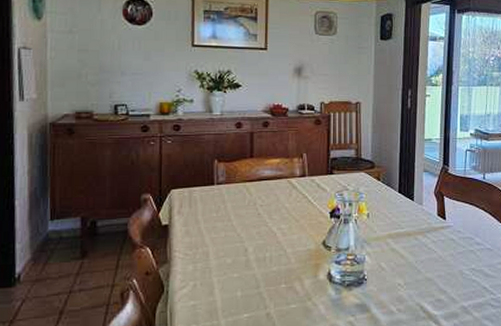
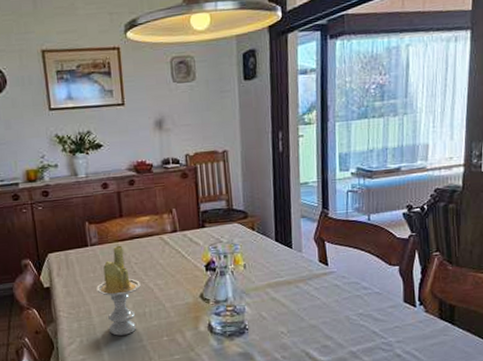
candle: none [218,186,264,281] -> present [96,245,141,336]

